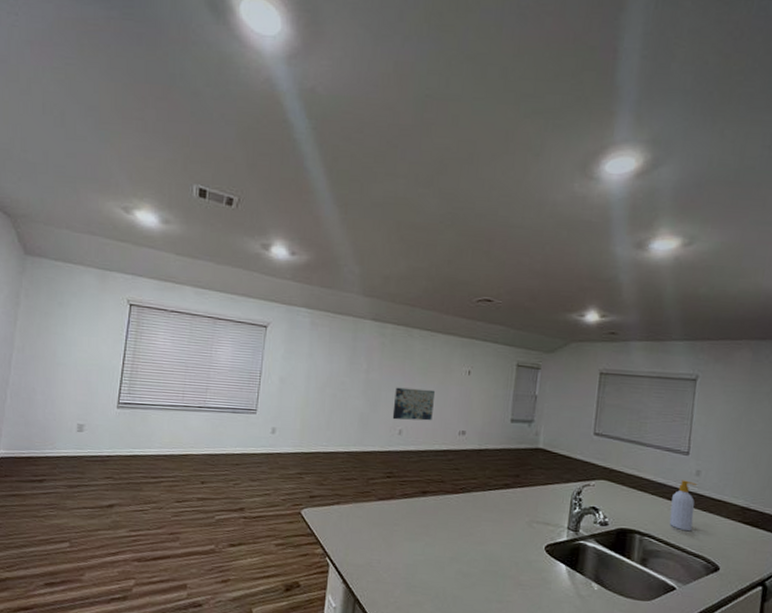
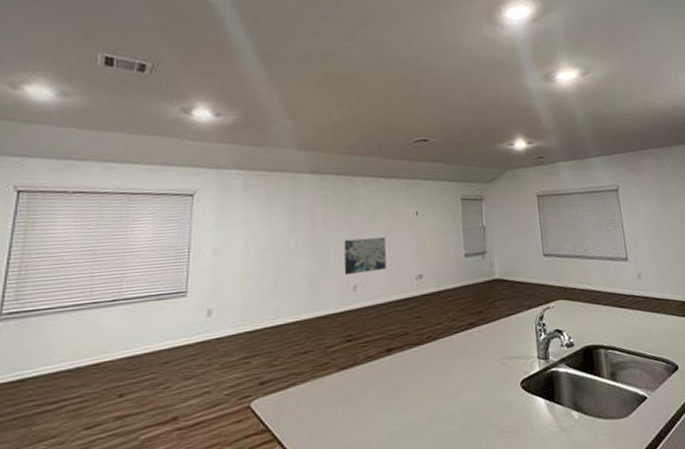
soap bottle: present [669,480,697,532] -> none [623,285,647,336]

